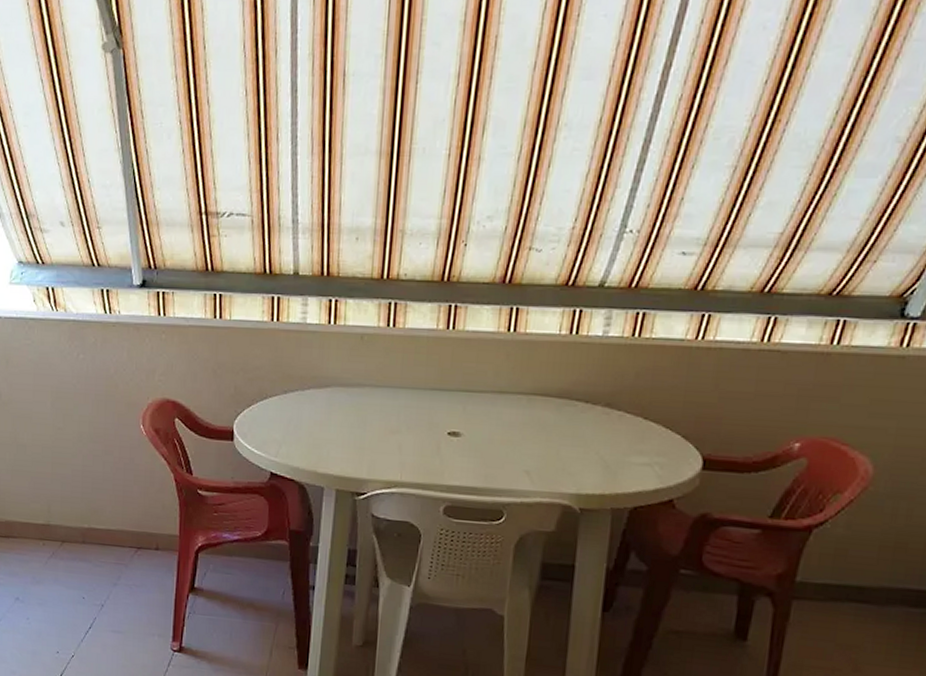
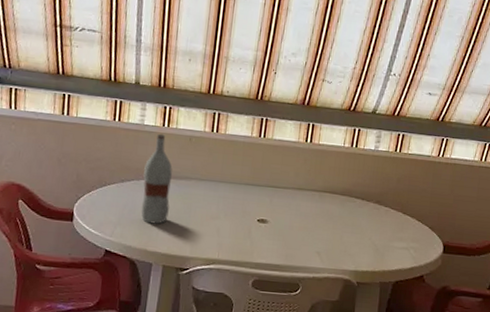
bottle: none [308,333,343,441] -> present [141,133,173,224]

